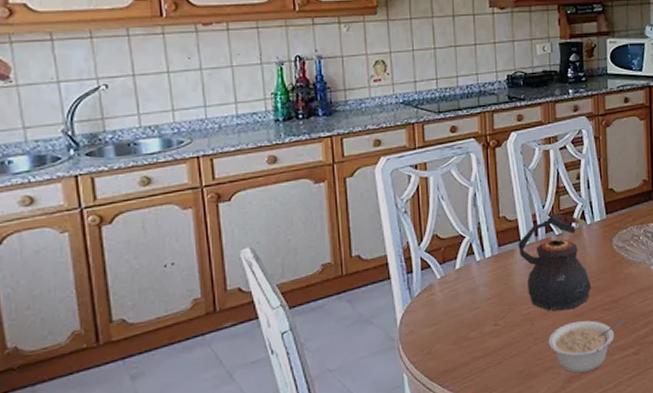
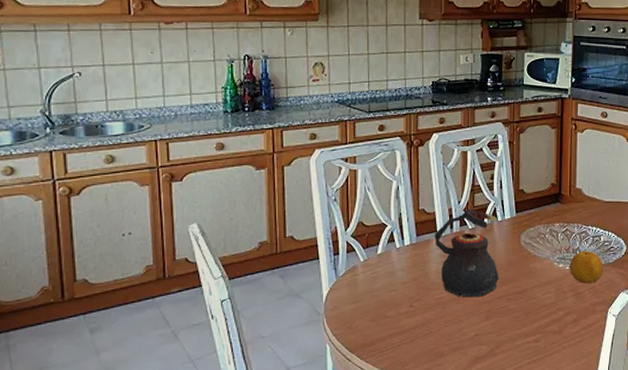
legume: present [548,319,624,373] -> none [457,308,528,355]

